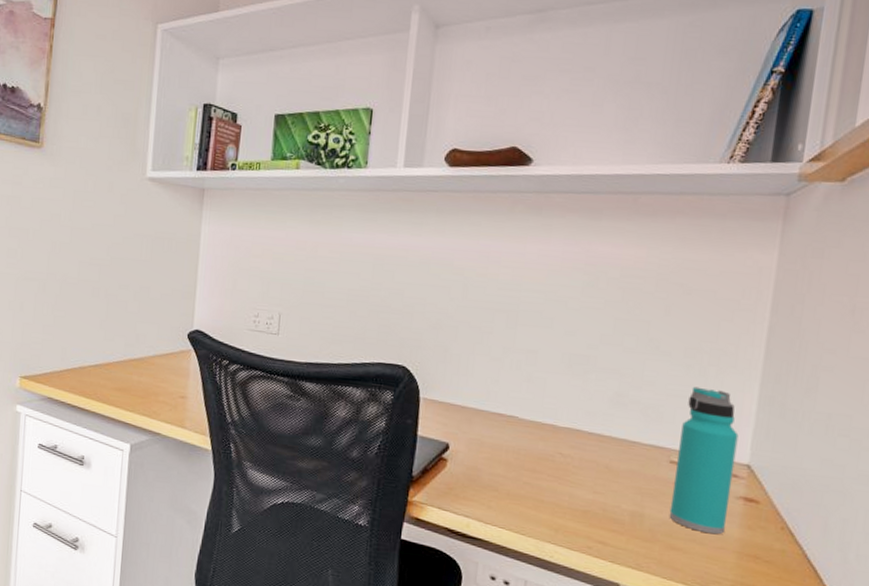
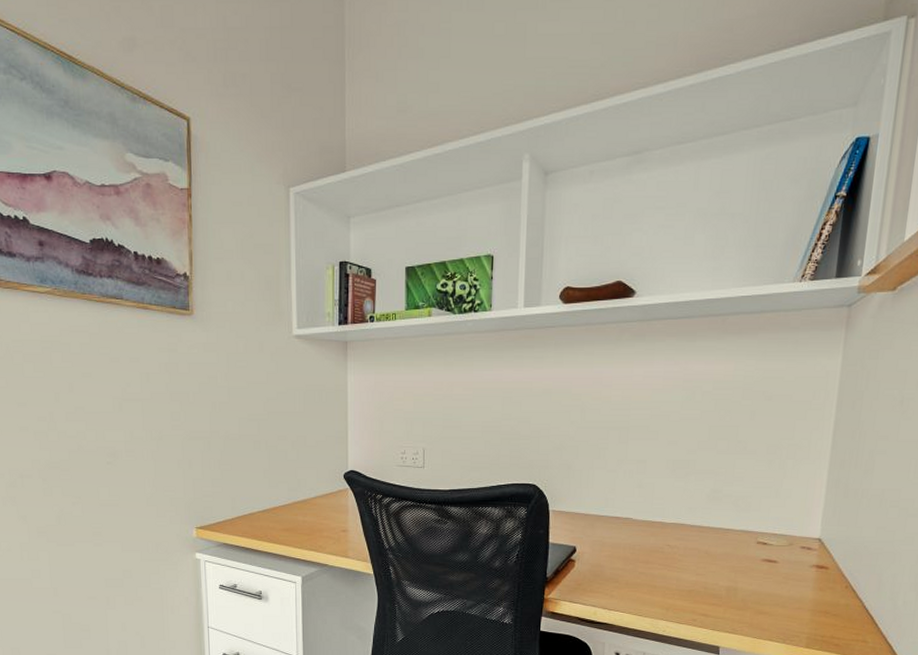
water bottle: present [669,386,739,535] -> none [757,478,812,598]

